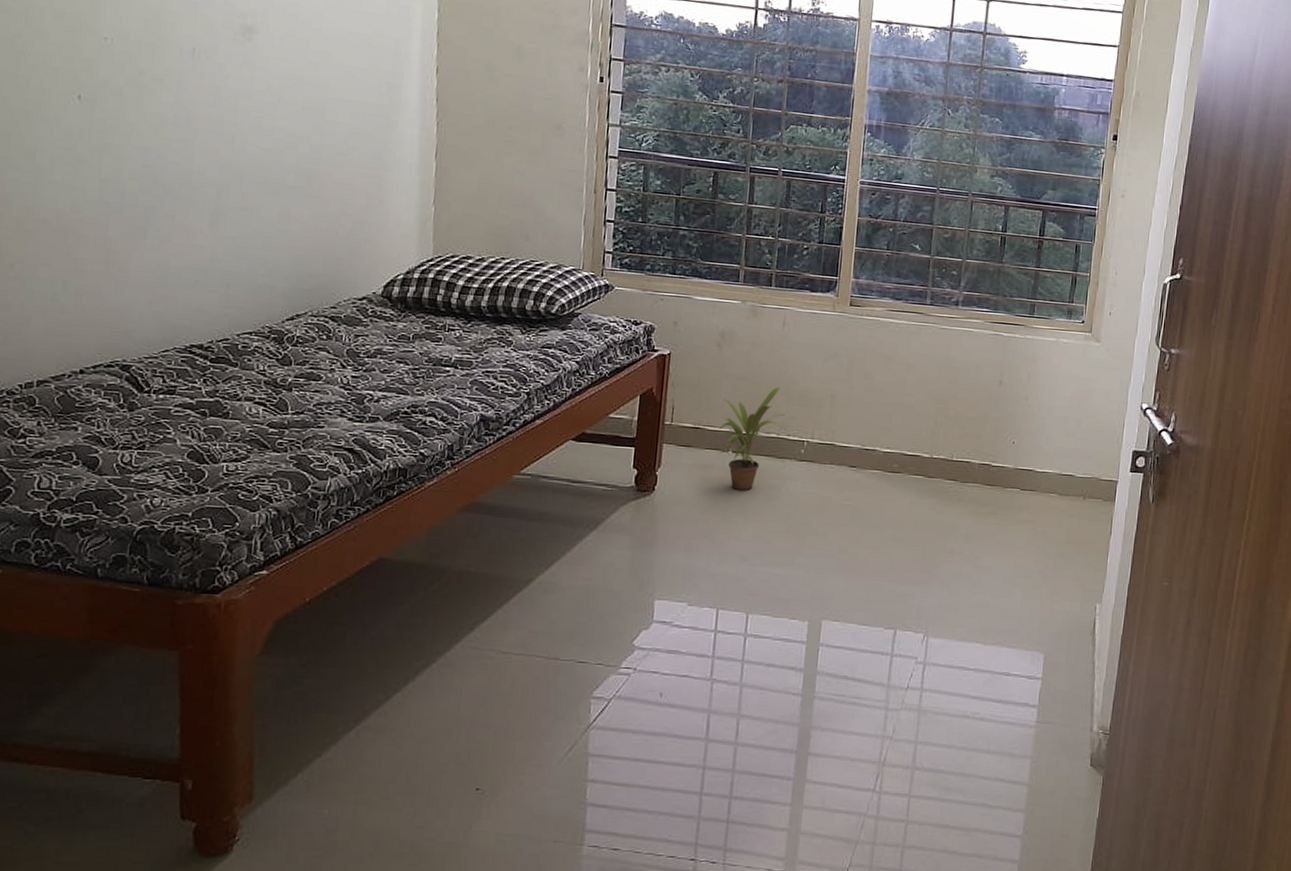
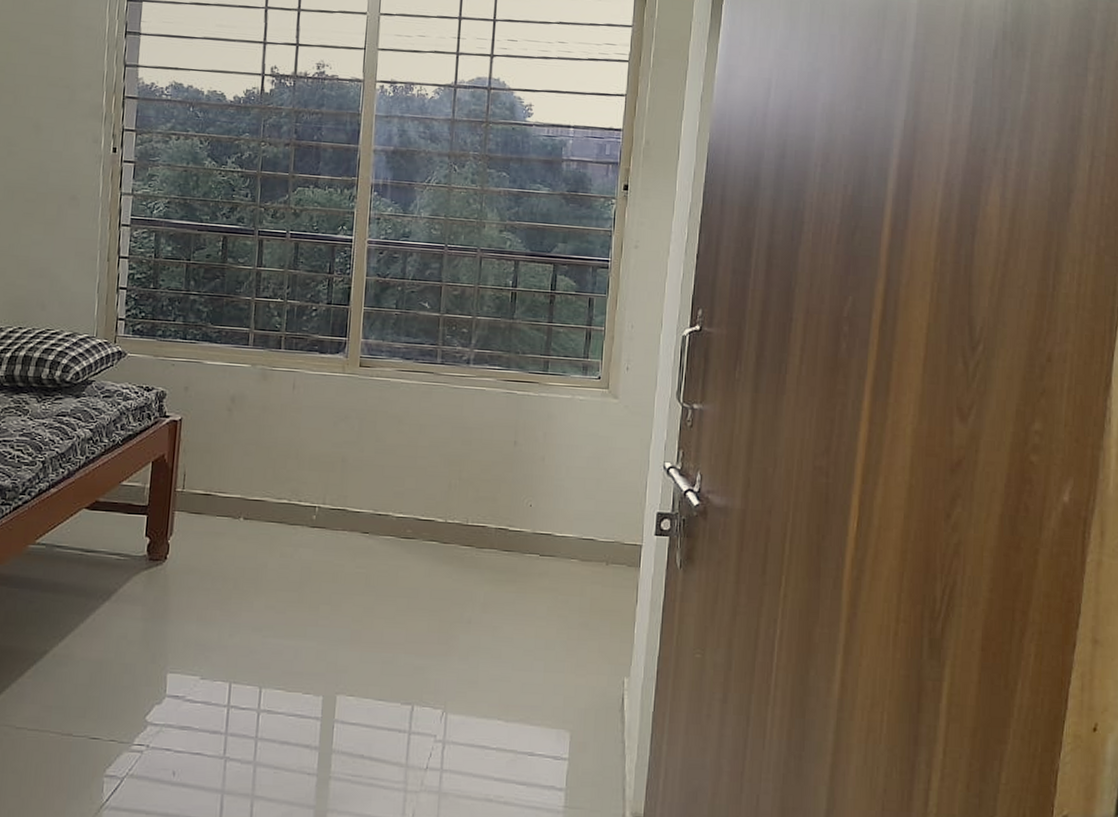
potted plant: present [719,386,786,491] -> none [231,451,297,559]

